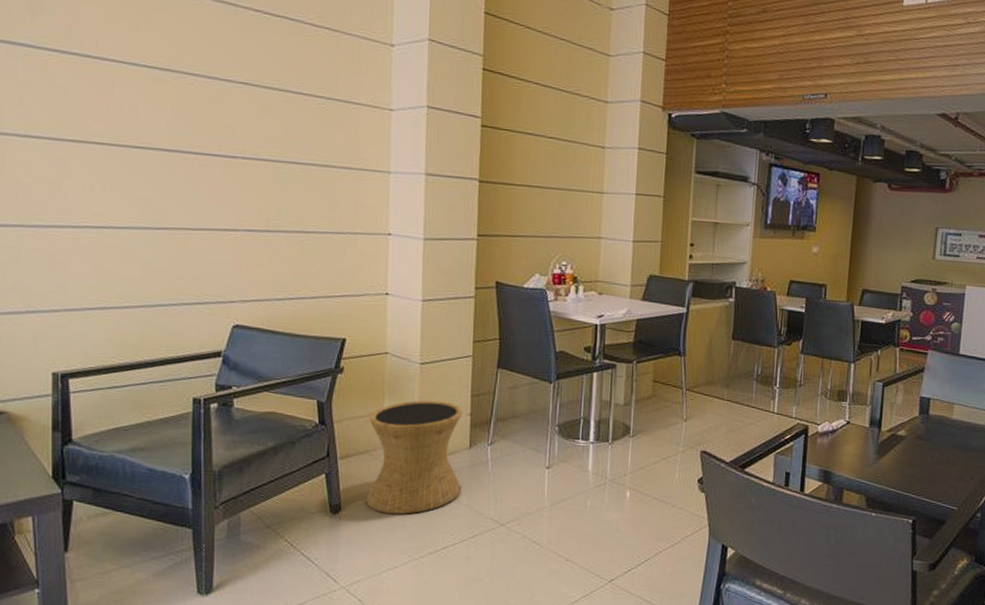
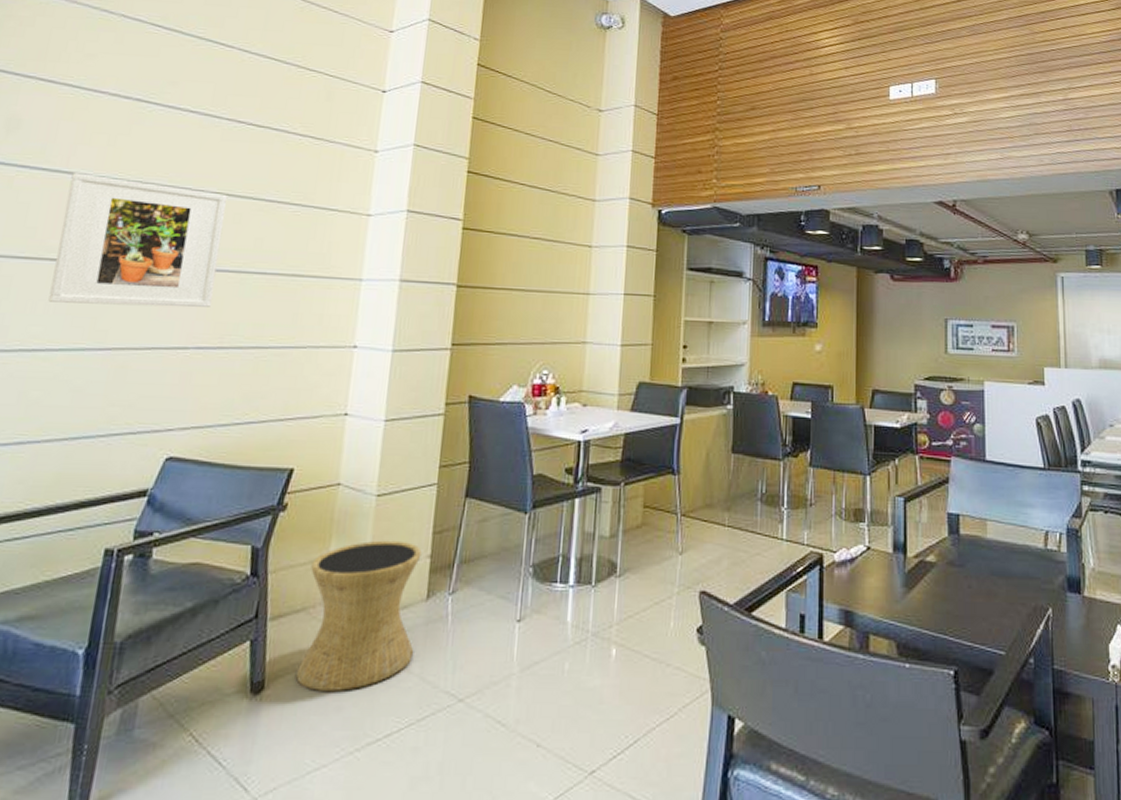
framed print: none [102,58,255,193] -> present [48,173,227,307]

